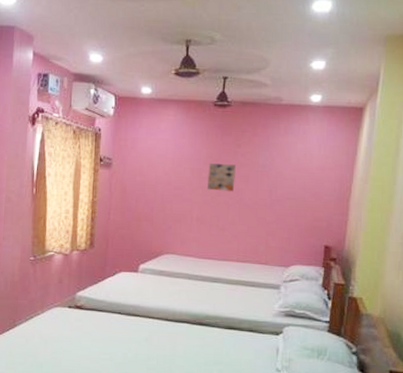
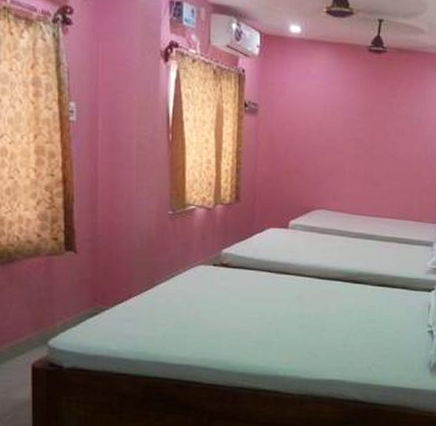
wall art: present [208,163,236,191] -> none [361,114,391,145]

